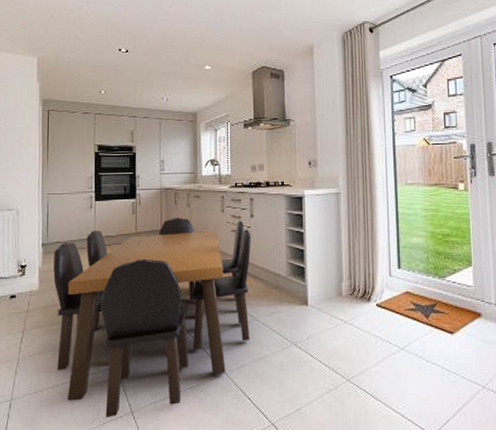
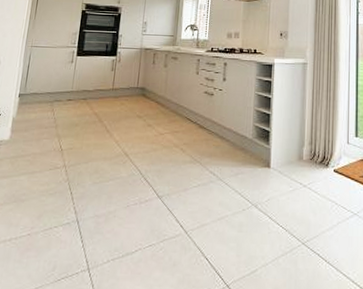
dining table: present [53,217,251,417] -> none [17,77,222,274]

